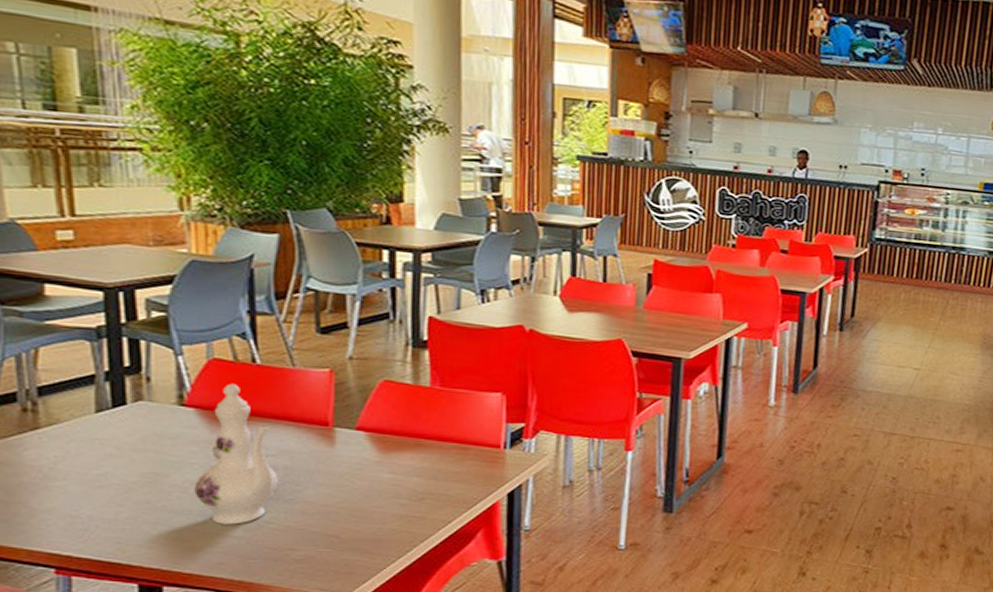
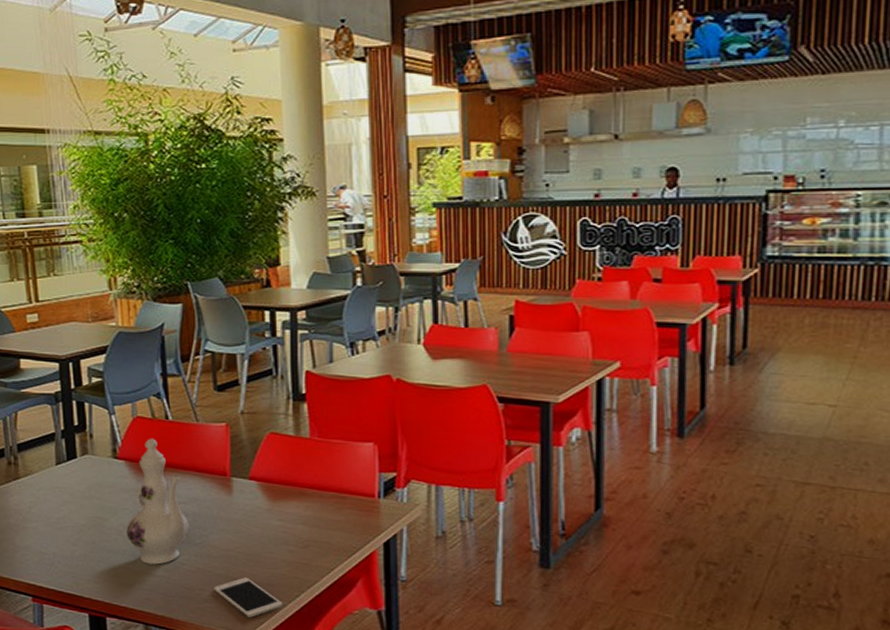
cell phone: none [308,534,391,576] -> present [214,577,283,618]

